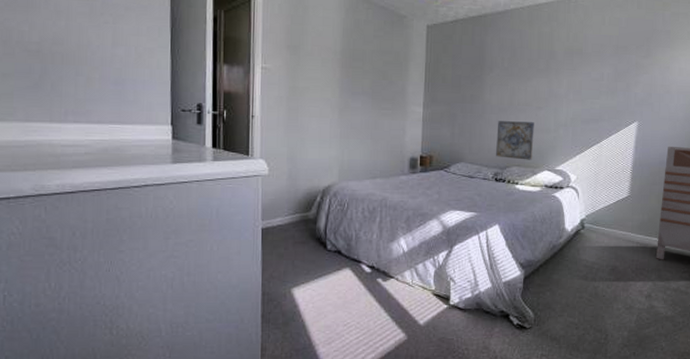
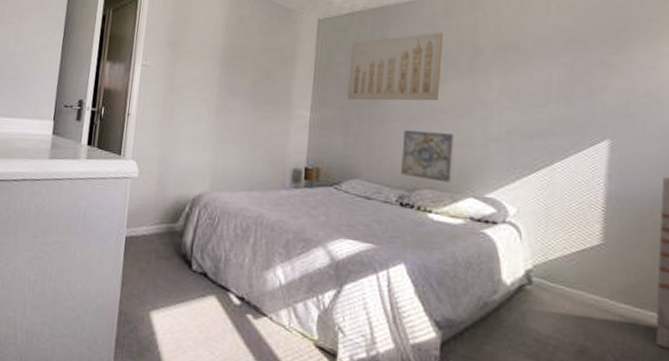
wall art: none [453,39,528,97] -> present [347,32,444,101]

